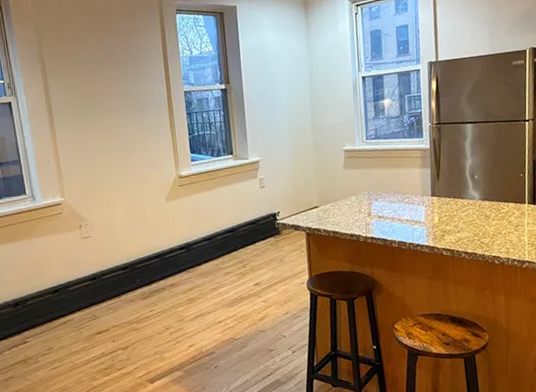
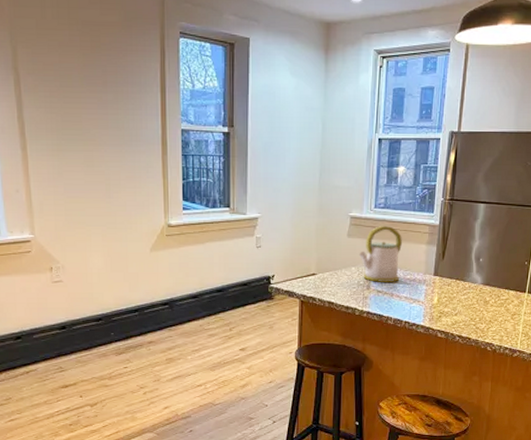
kettle: none [356,154,399,209] -> present [358,225,402,282]

